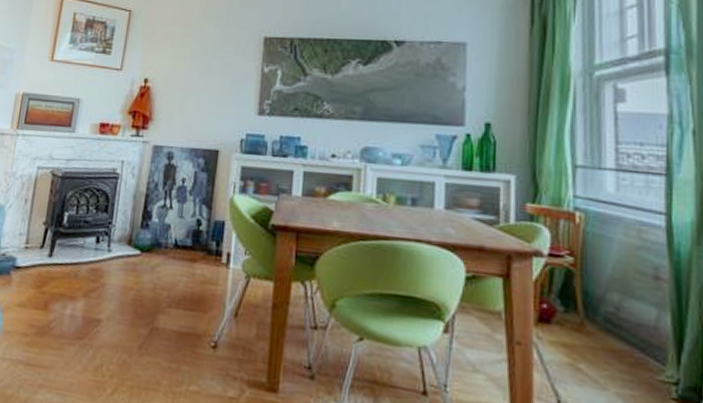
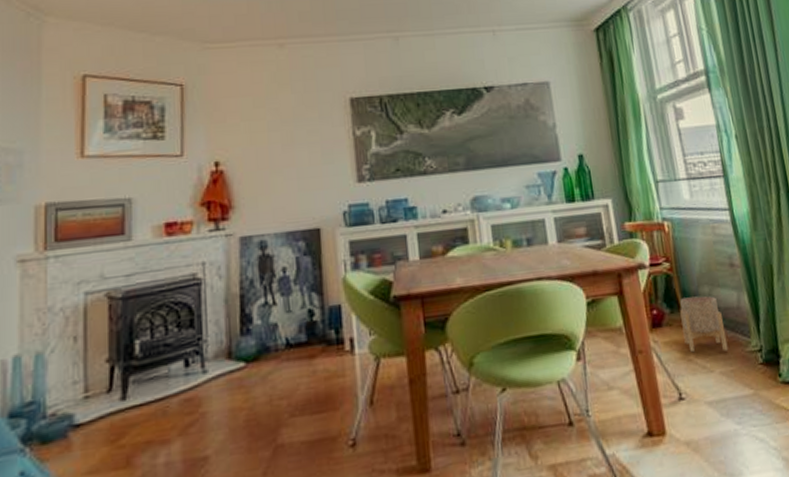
planter: none [576,299,633,372] -> present [680,296,728,353]

